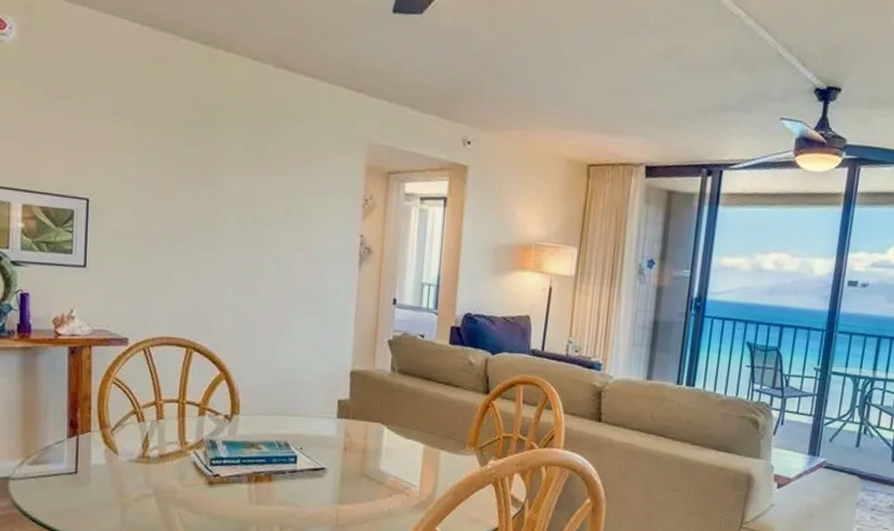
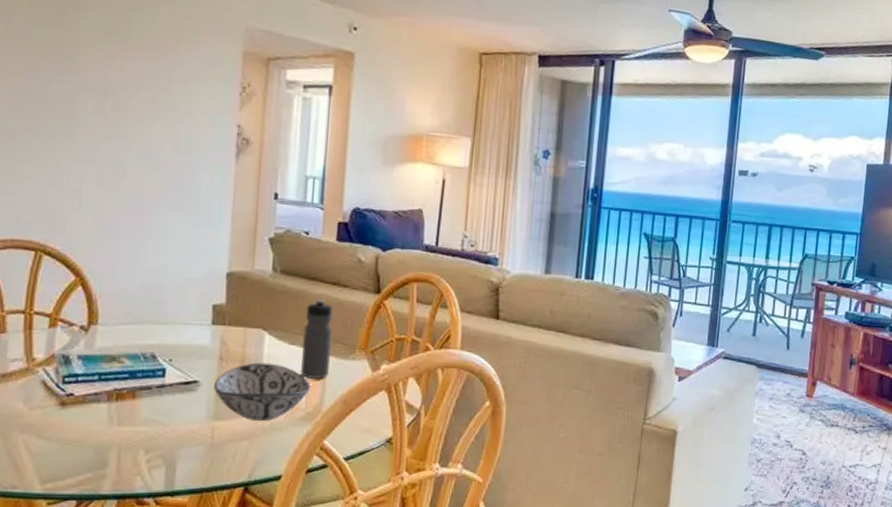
decorative bowl: none [339,453,424,507] -> present [214,362,310,421]
water bottle: none [416,397,446,471] -> present [301,299,334,379]

